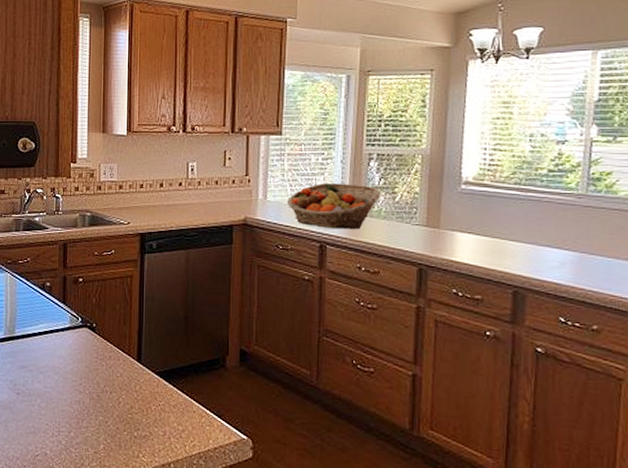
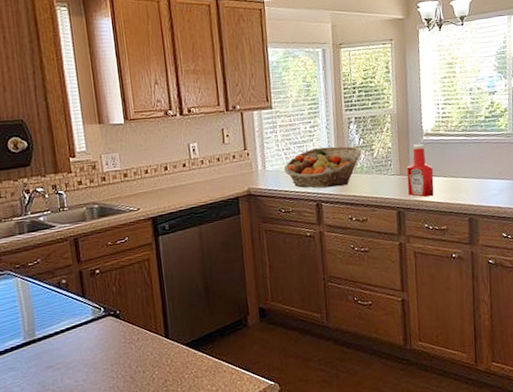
ketchup bottle: none [434,193,471,257] -> present [407,144,434,197]

